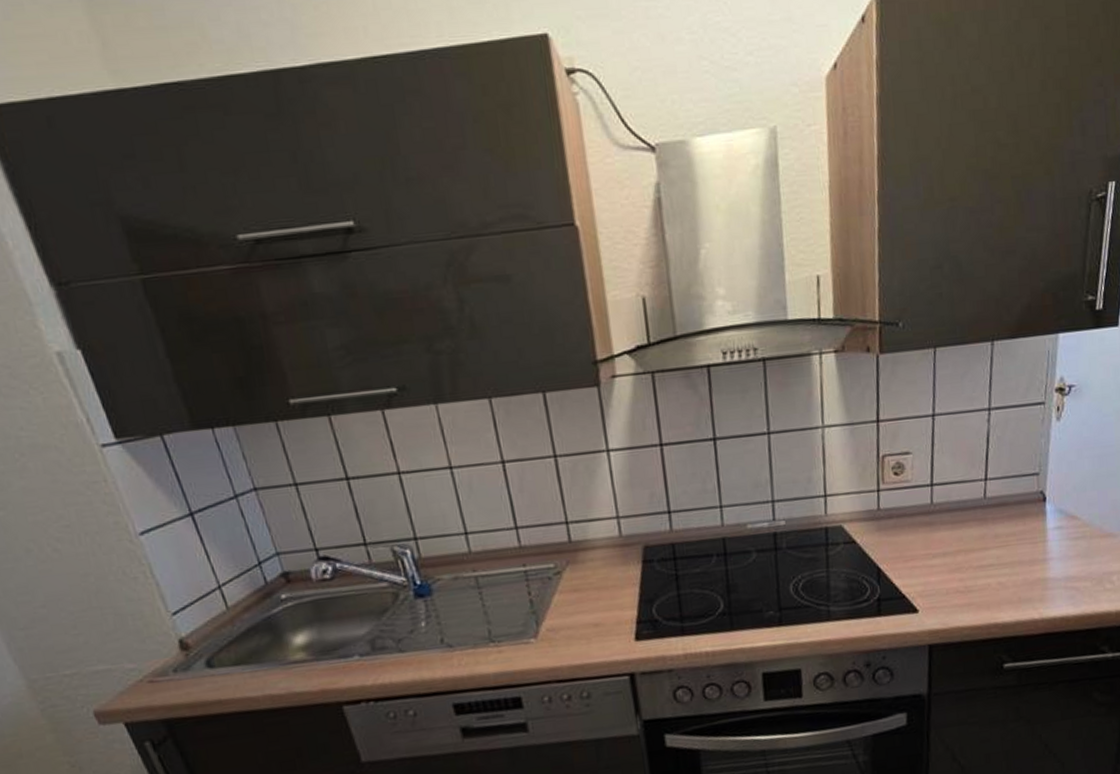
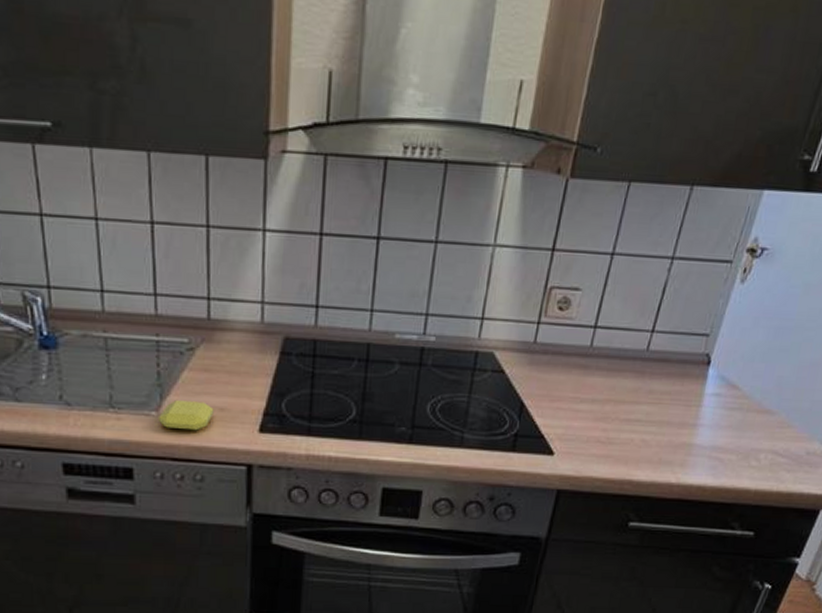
soap bar: none [538,621,590,653] -> present [159,400,214,431]

